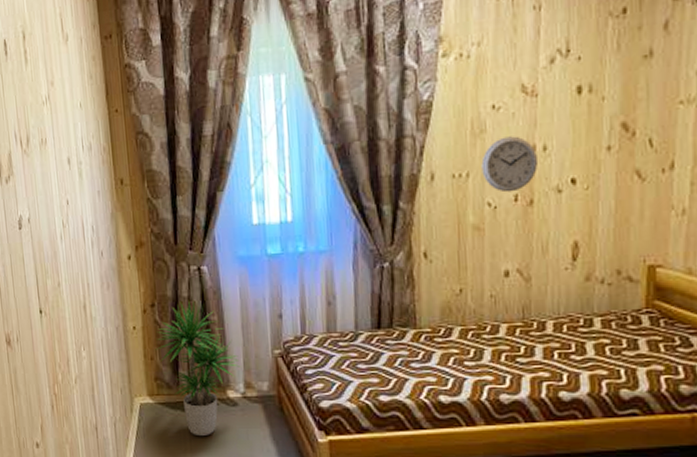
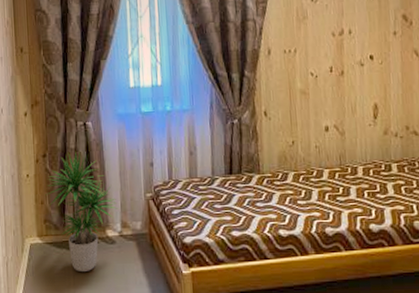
wall clock: present [481,136,539,193] -> none [305,22,346,65]

